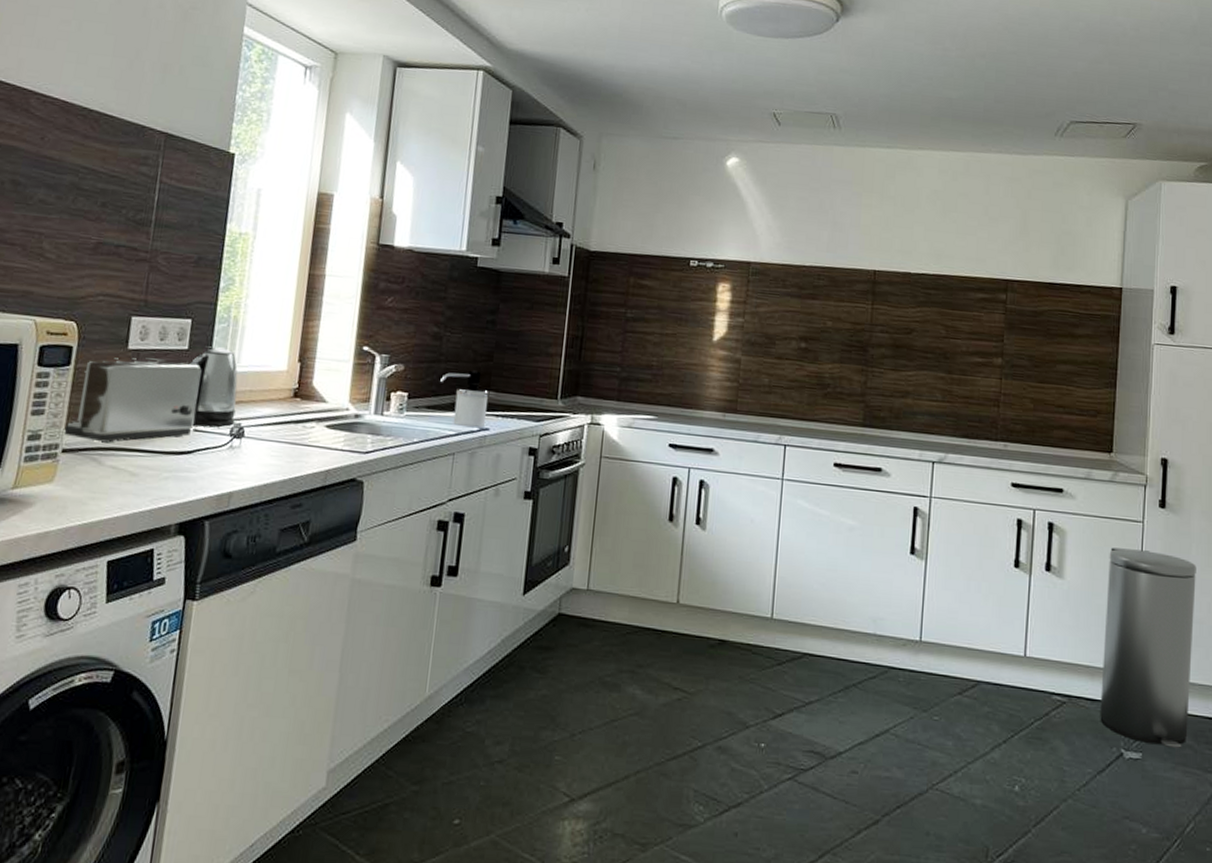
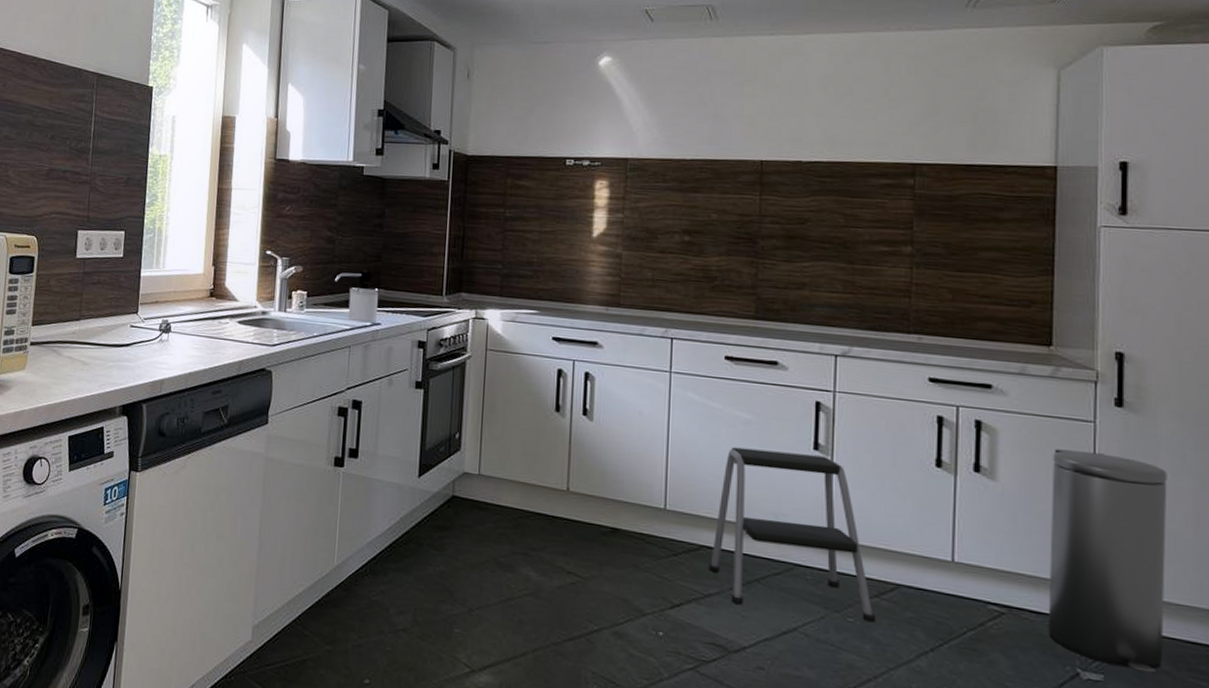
toaster: present [65,358,201,443] -> none [32,265,134,337]
kettle: present [186,346,238,428] -> none [122,254,164,324]
step stool: none [810,553,959,720] -> present [709,447,877,623]

